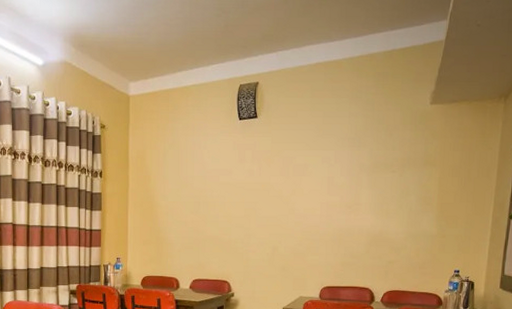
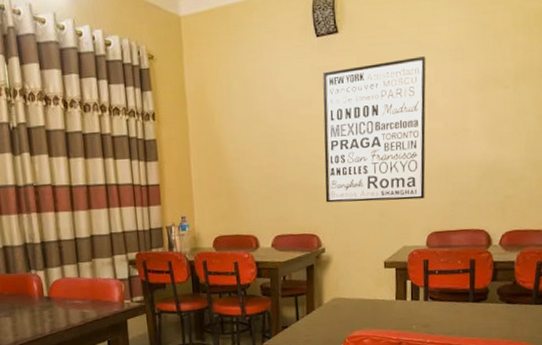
wall art: none [237,142,329,258] -> present [322,56,427,203]

